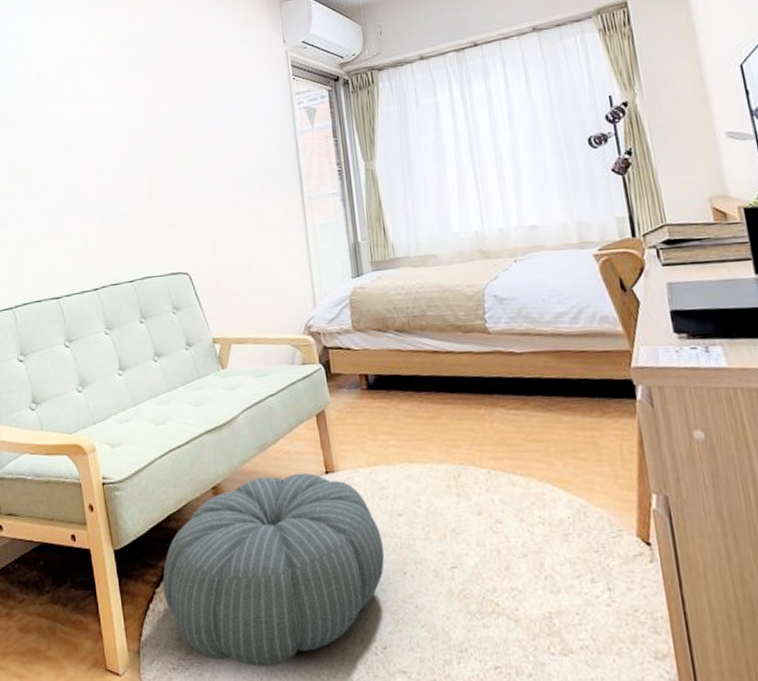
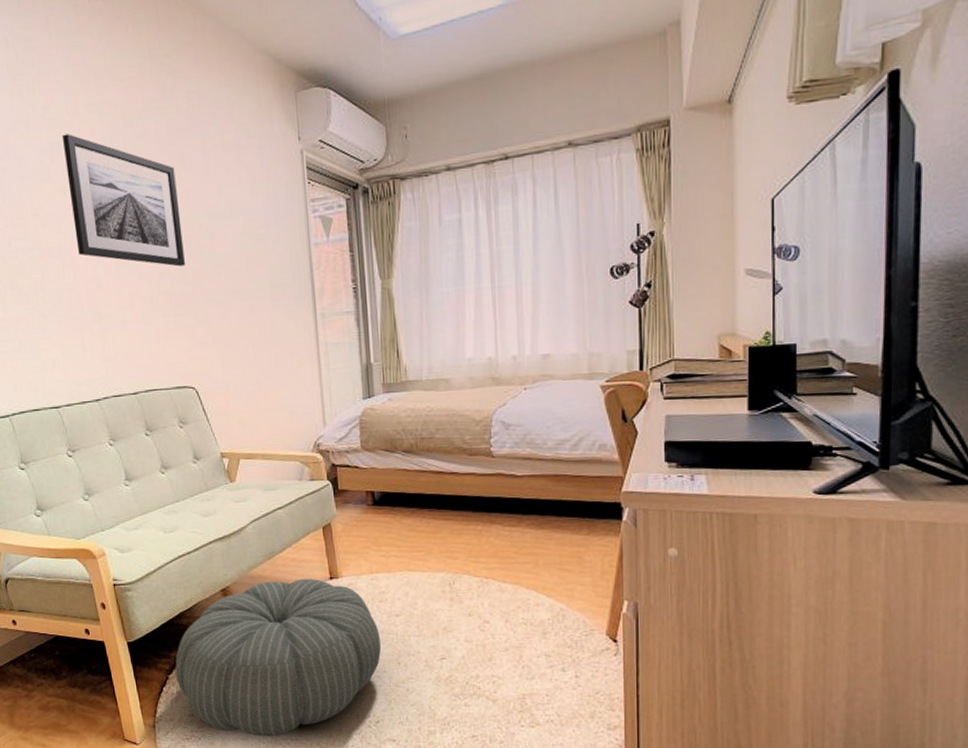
wall art: none [76,51,181,160] -> present [61,134,185,267]

